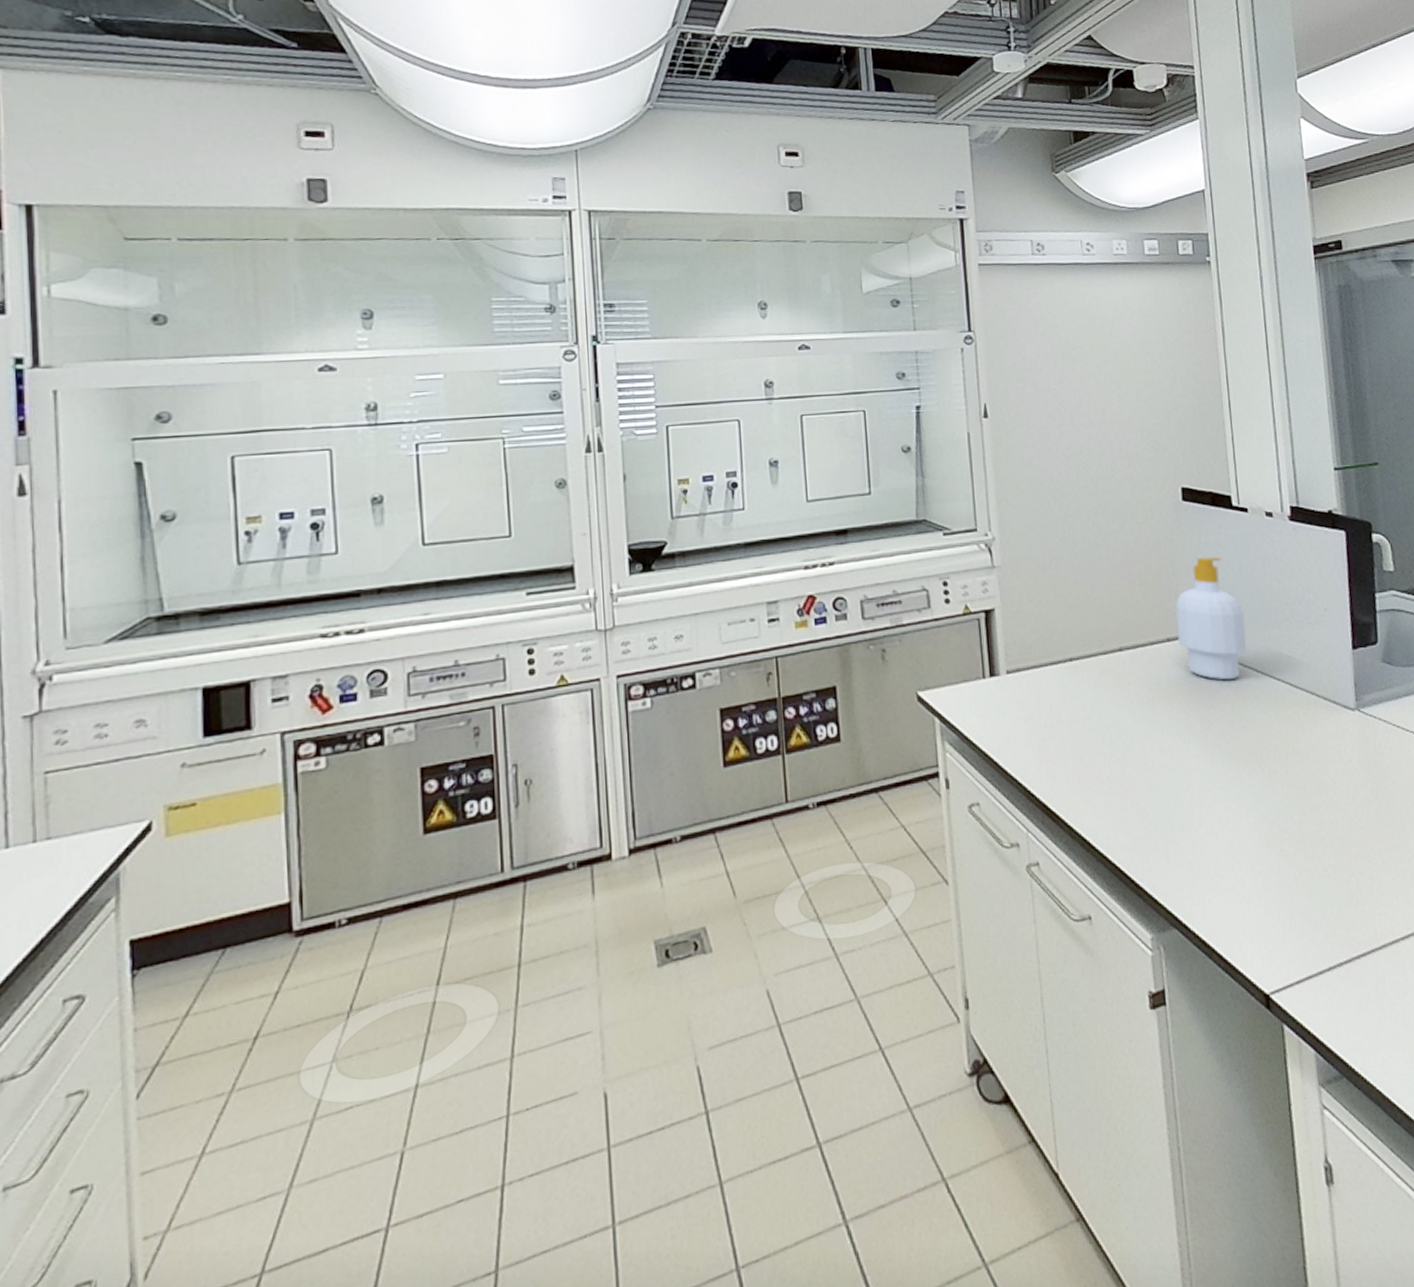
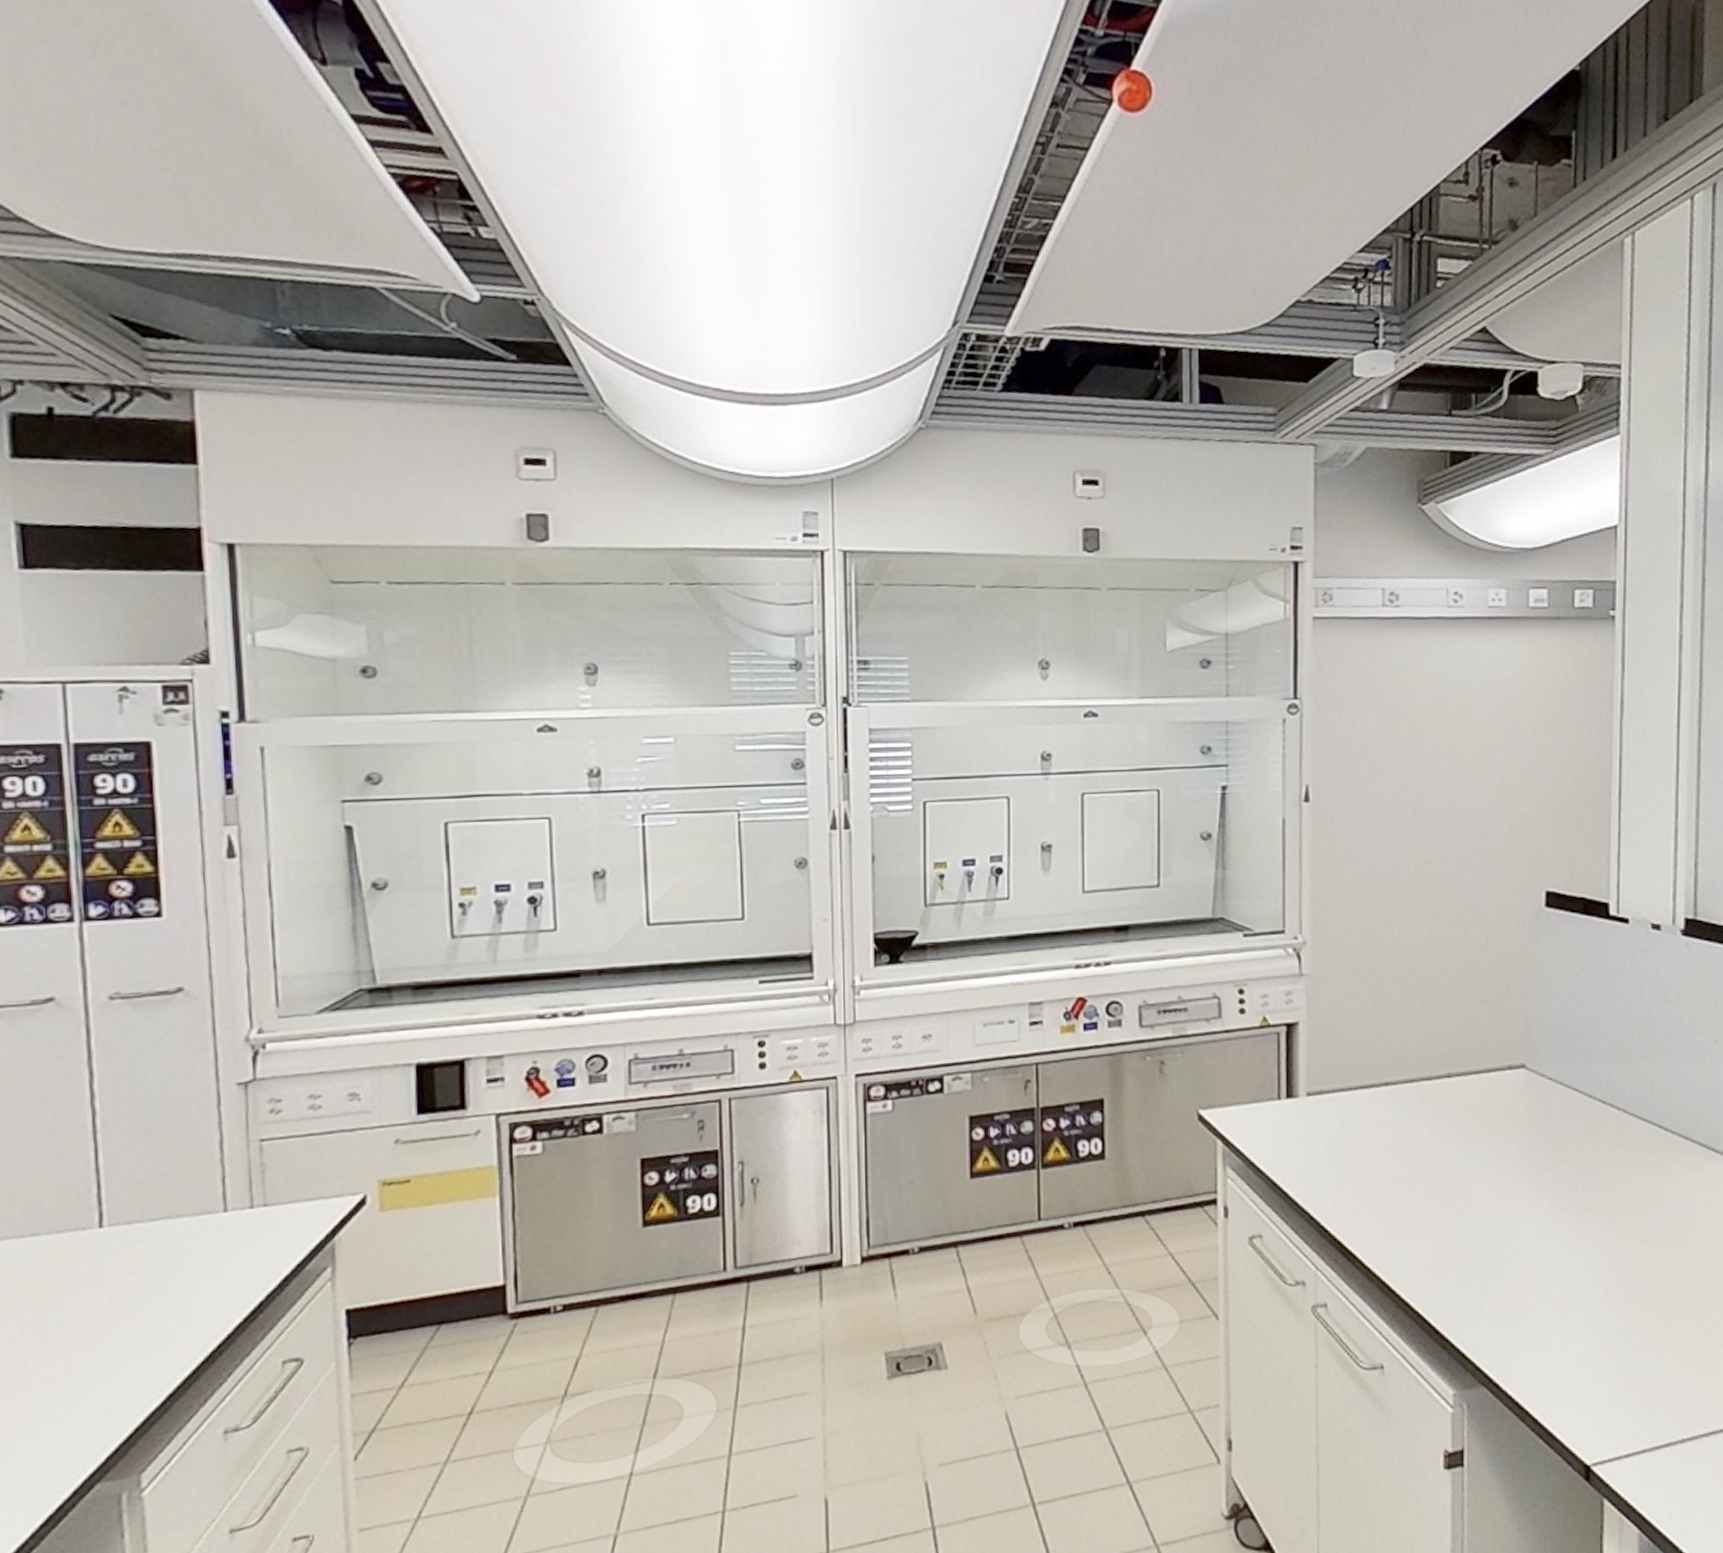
soap bottle: present [1175,557,1247,680] -> none [1522,973,1610,1118]

